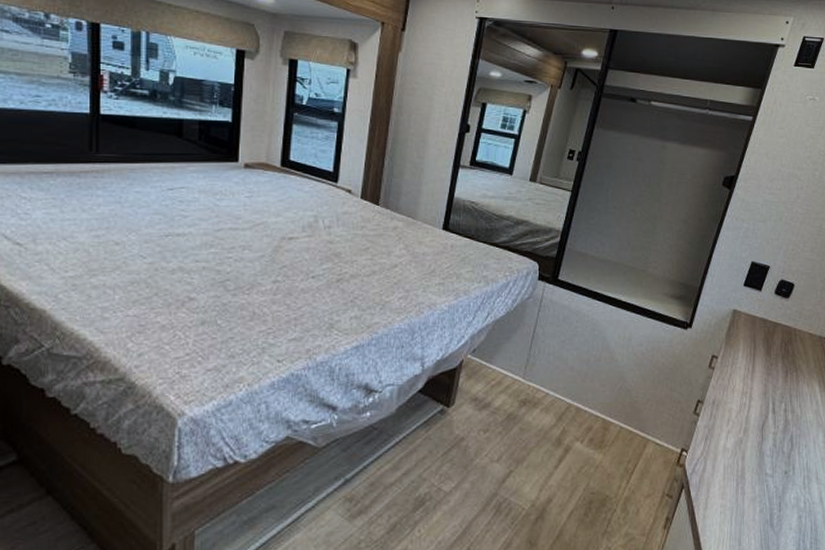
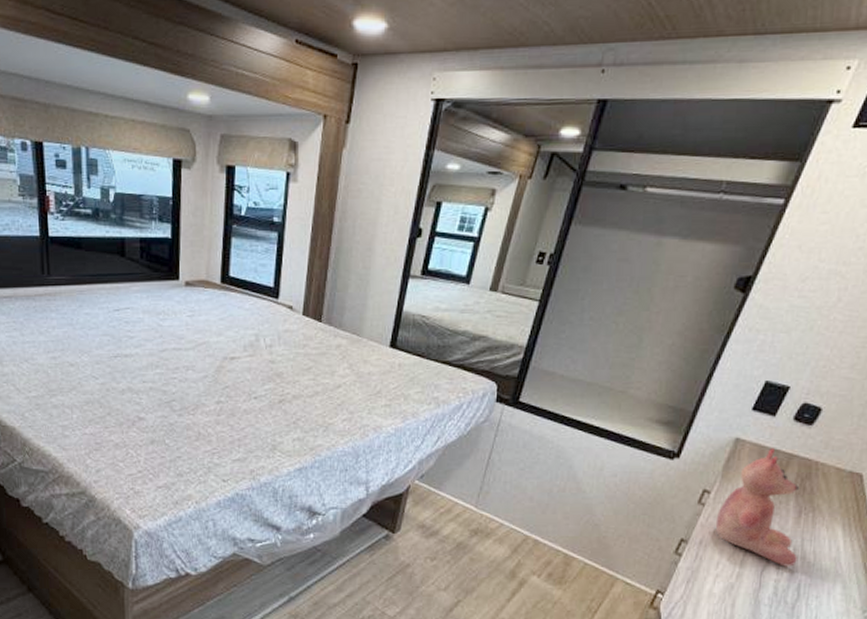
teddy bear: none [724,318,788,421] -> present [715,448,800,567]

